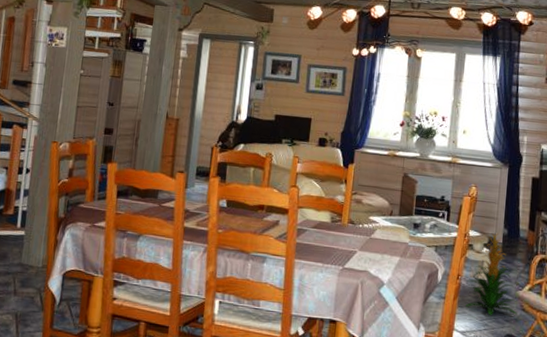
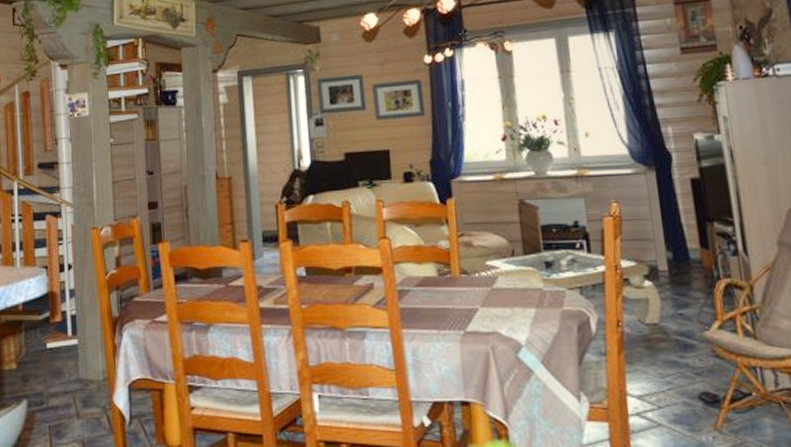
indoor plant: present [466,233,518,315] -> none [631,258,710,369]

